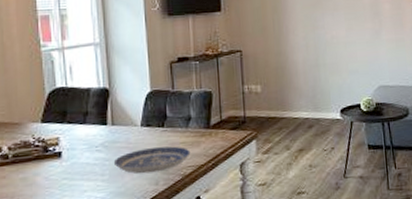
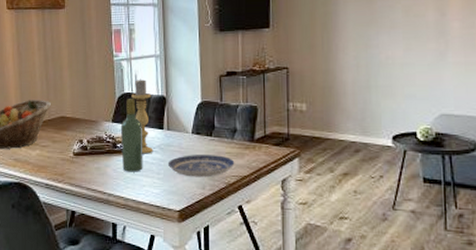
wine bottle: none [52,93,84,178] -> present [120,99,143,172]
candle holder: none [65,70,96,155] -> present [131,78,153,154]

